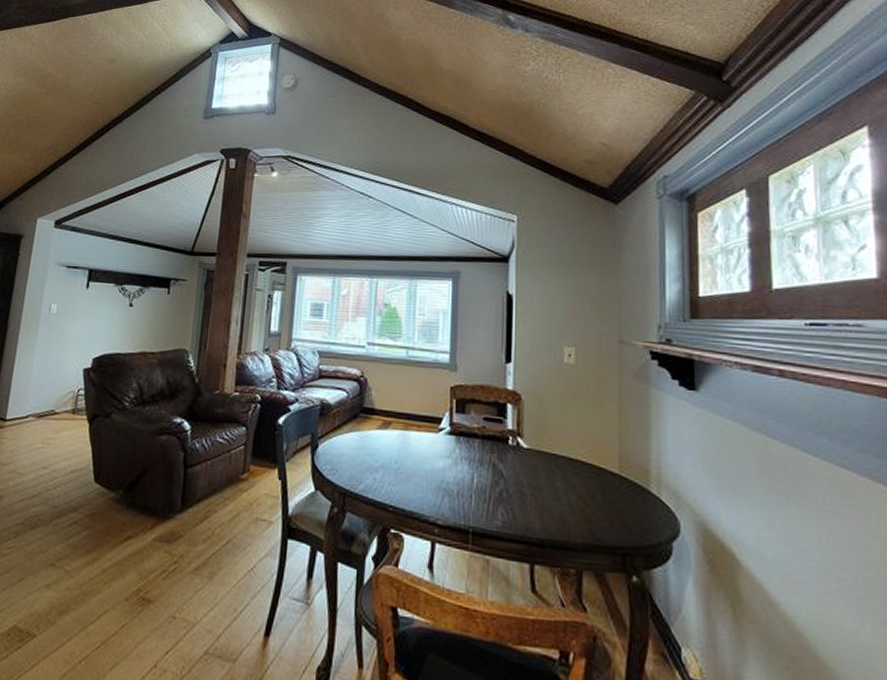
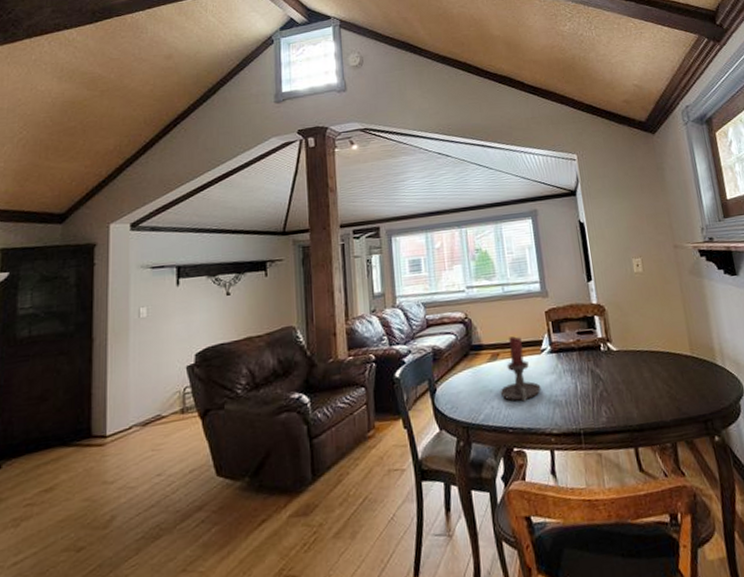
candle holder: none [385,407,432,481] -> present [500,336,541,402]

